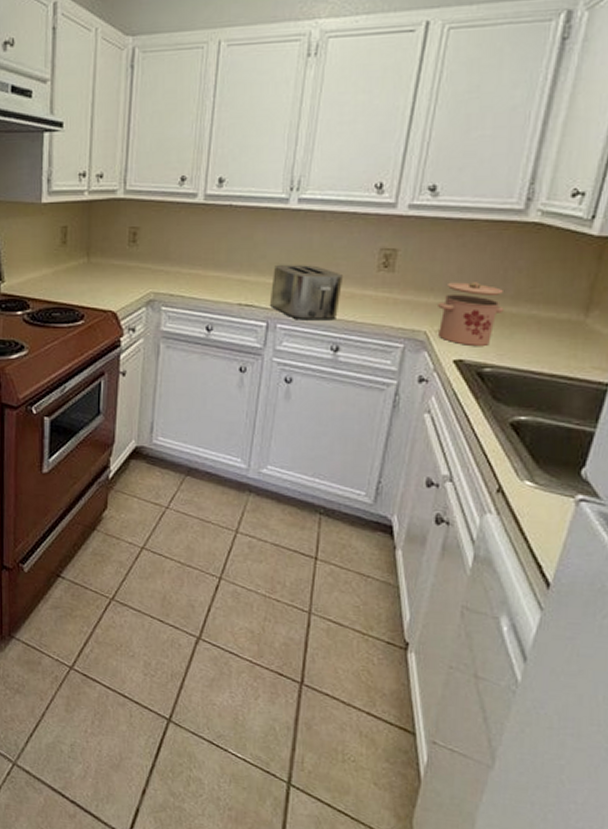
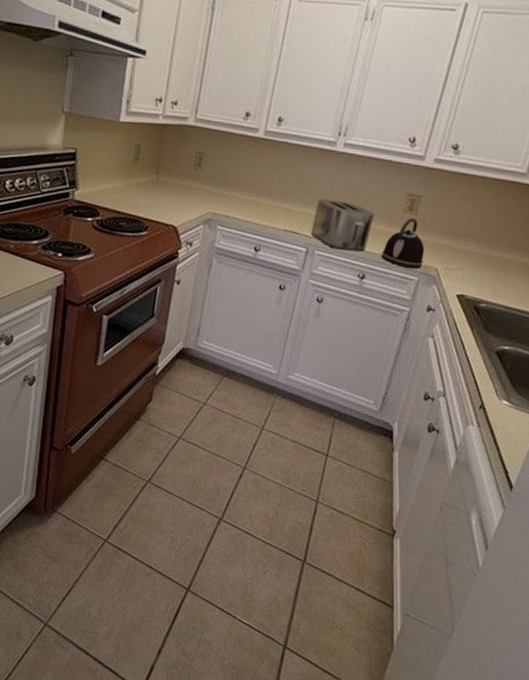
kettle: none [356,276,408,334] -> present [381,218,425,269]
cooking pot: present [438,282,504,346] -> none [447,228,502,285]

